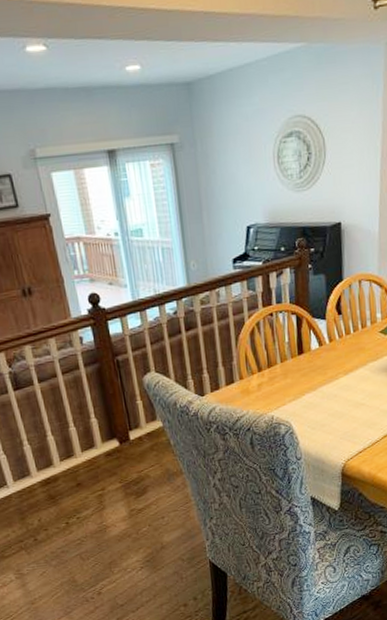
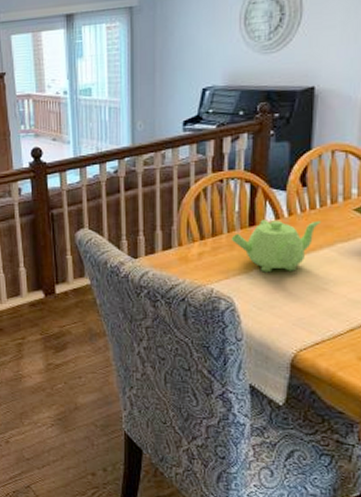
teapot: none [284,343,356,396] -> present [231,219,322,273]

